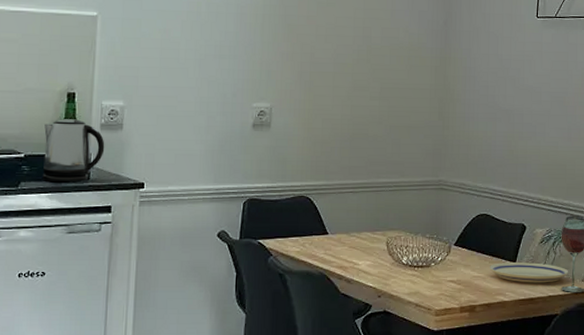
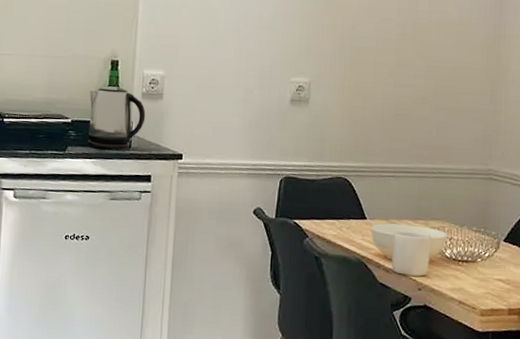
bowl: none [331,237,404,271] -> present [370,223,448,261]
mug: none [352,243,389,284] -> present [392,230,432,276]

